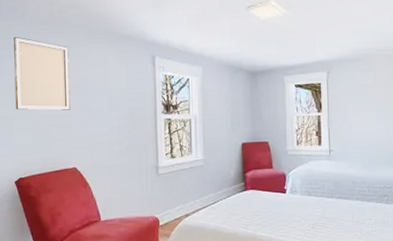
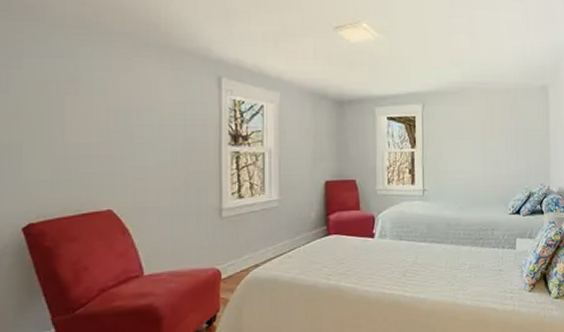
wall art: present [14,36,70,111] -> none [26,41,106,138]

